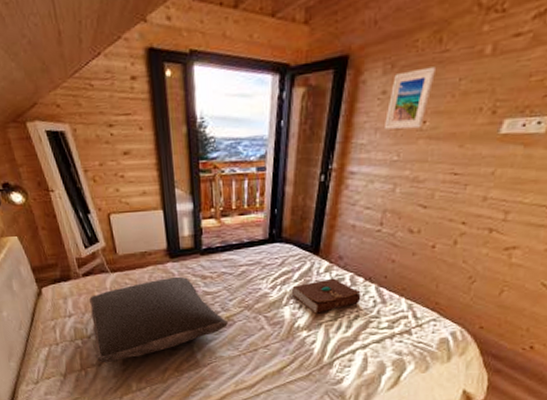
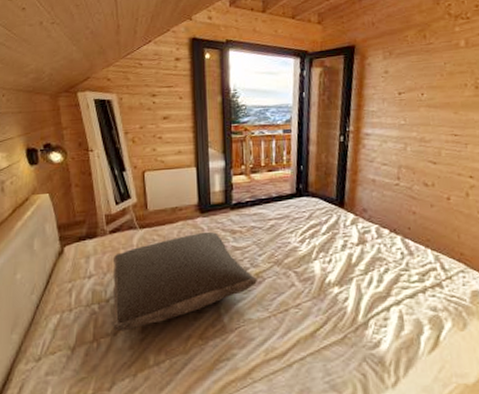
book: present [292,278,361,314] -> none [321,230,389,268]
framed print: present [383,66,437,130] -> none [389,54,426,100]

